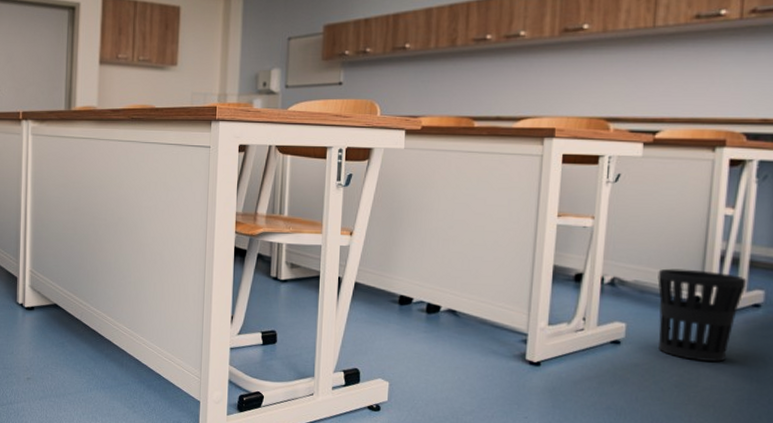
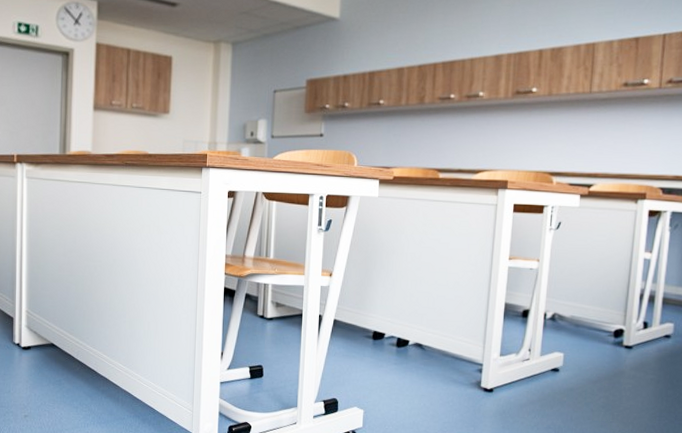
wastebasket: present [657,268,747,362] -> none [590,305,660,385]

